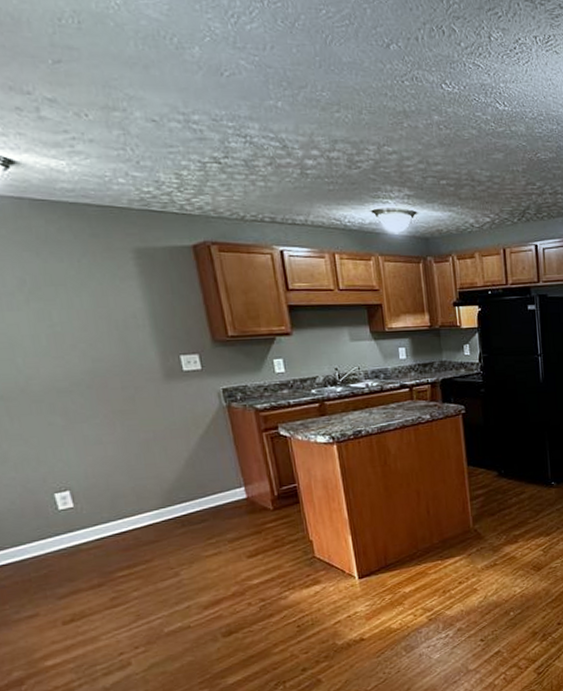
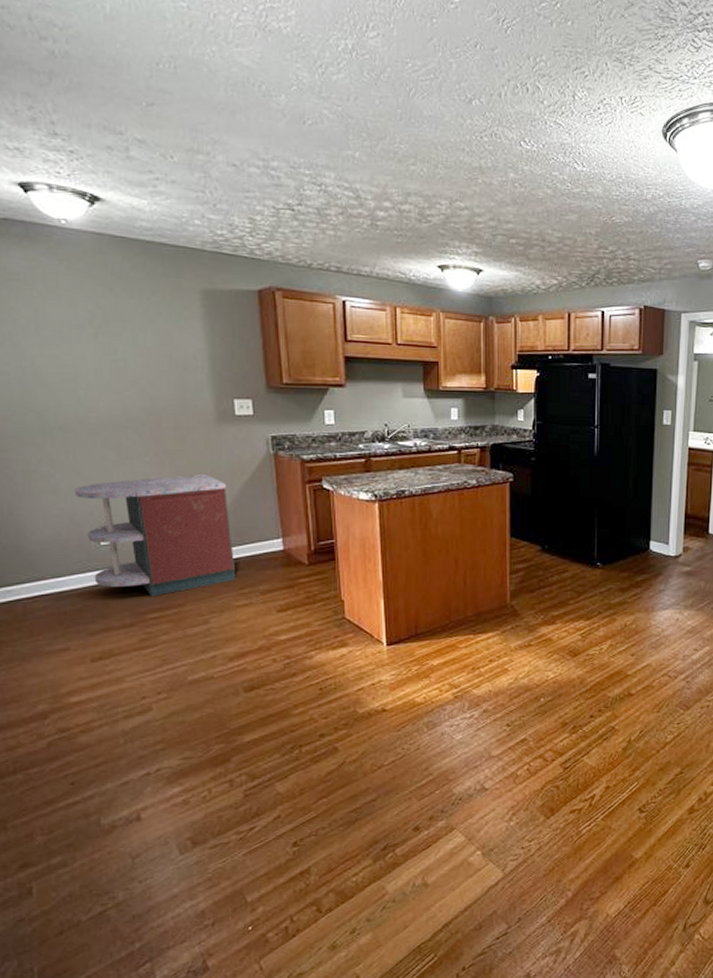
storage cabinet: none [24,431,202,555] -> present [75,474,236,596]

